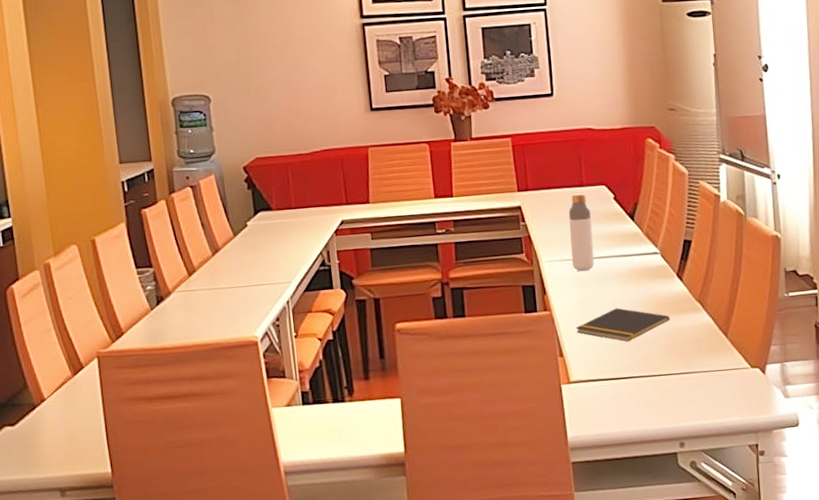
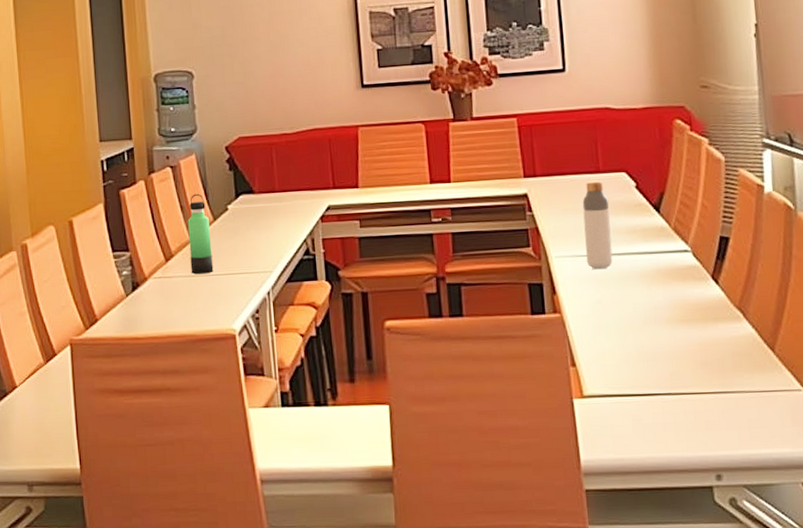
thermos bottle: none [208,211,235,287] -> present [187,193,214,275]
notepad: present [576,308,670,342] -> none [591,313,704,353]

